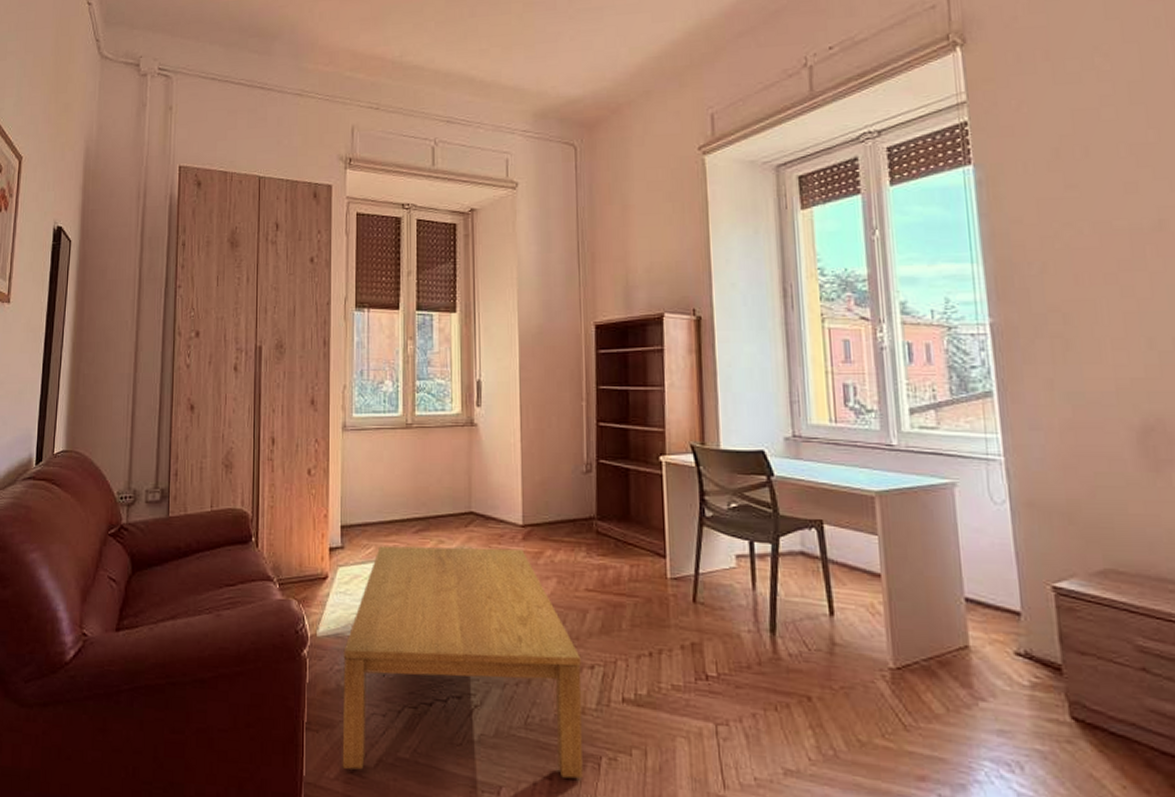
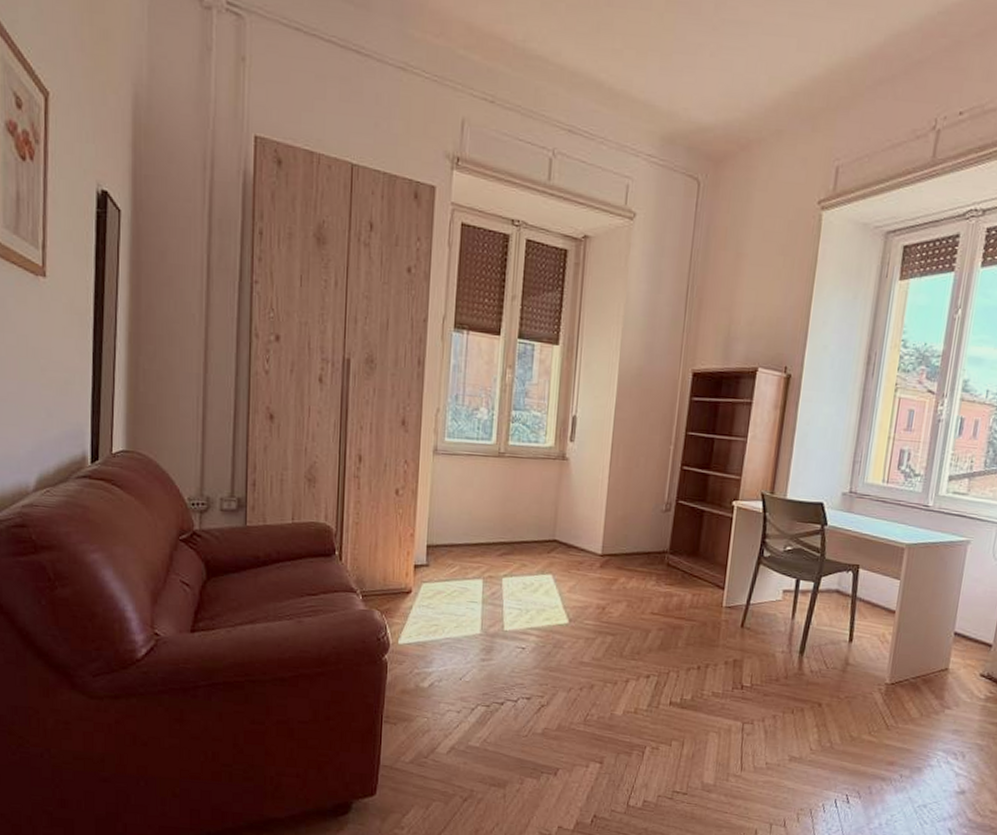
coffee table: present [342,546,583,779] -> none [417,566,639,763]

